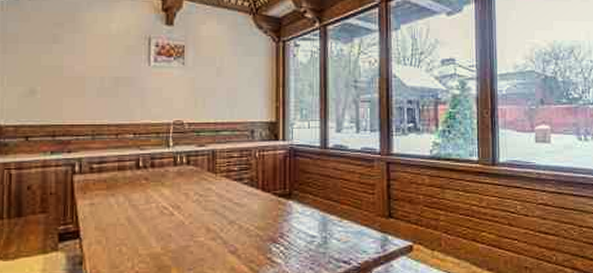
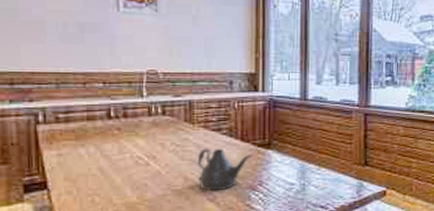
teapot: none [219,198,275,243] -> present [197,148,254,191]

